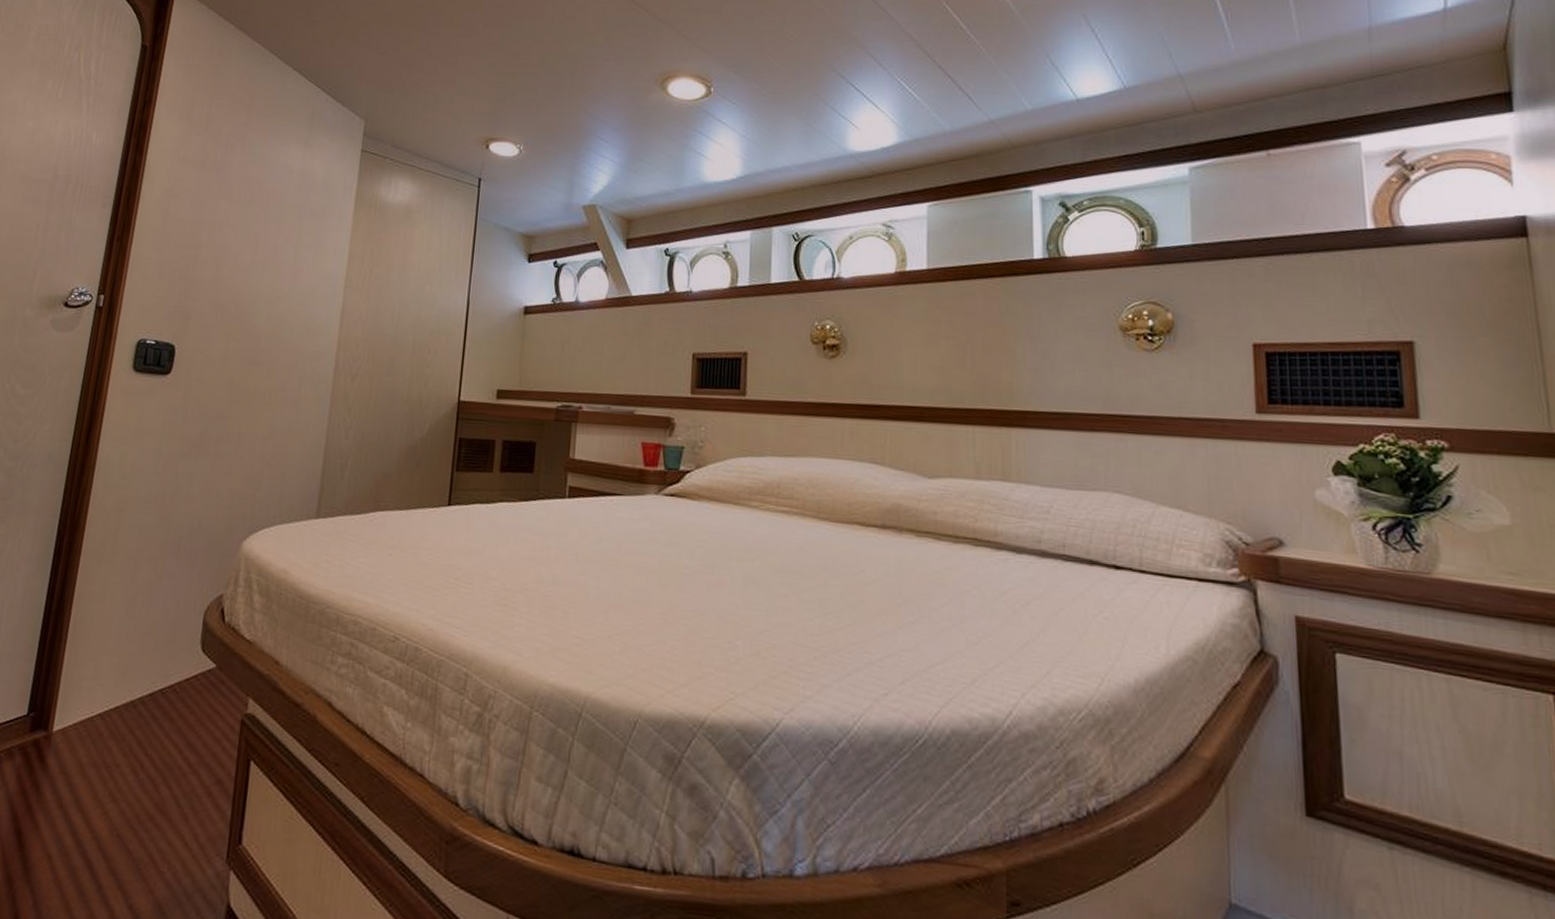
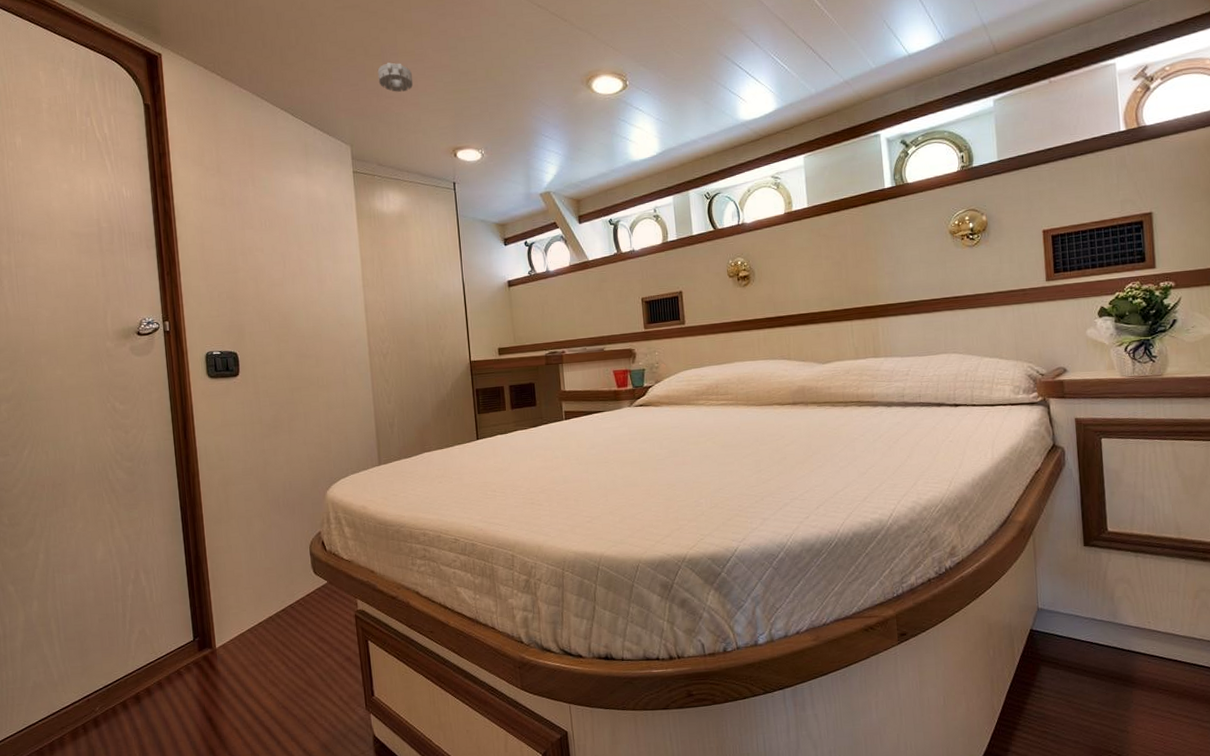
smoke detector: none [413,33,455,67] -> present [377,62,414,92]

